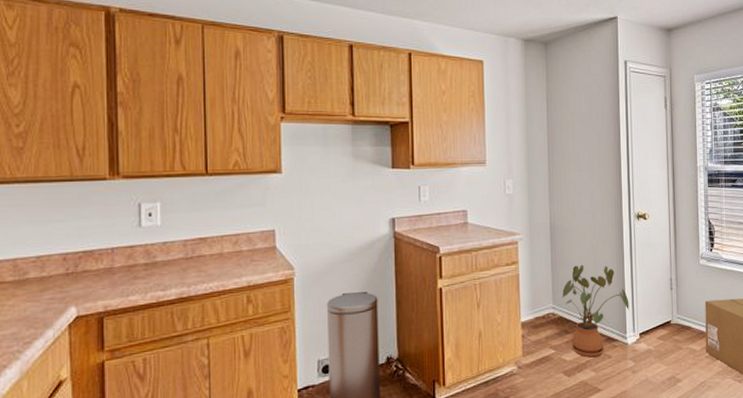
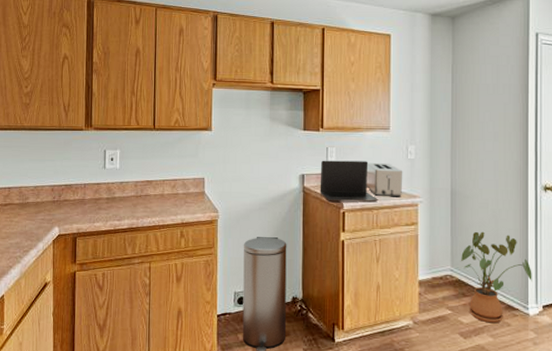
laptop computer: none [412,199,477,247] -> present [320,160,379,203]
toaster: none [463,199,502,237] -> present [366,162,403,198]

